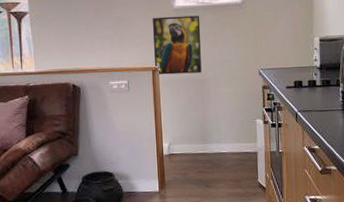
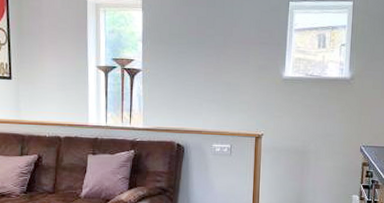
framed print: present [152,15,202,75] -> none [258,85,308,144]

